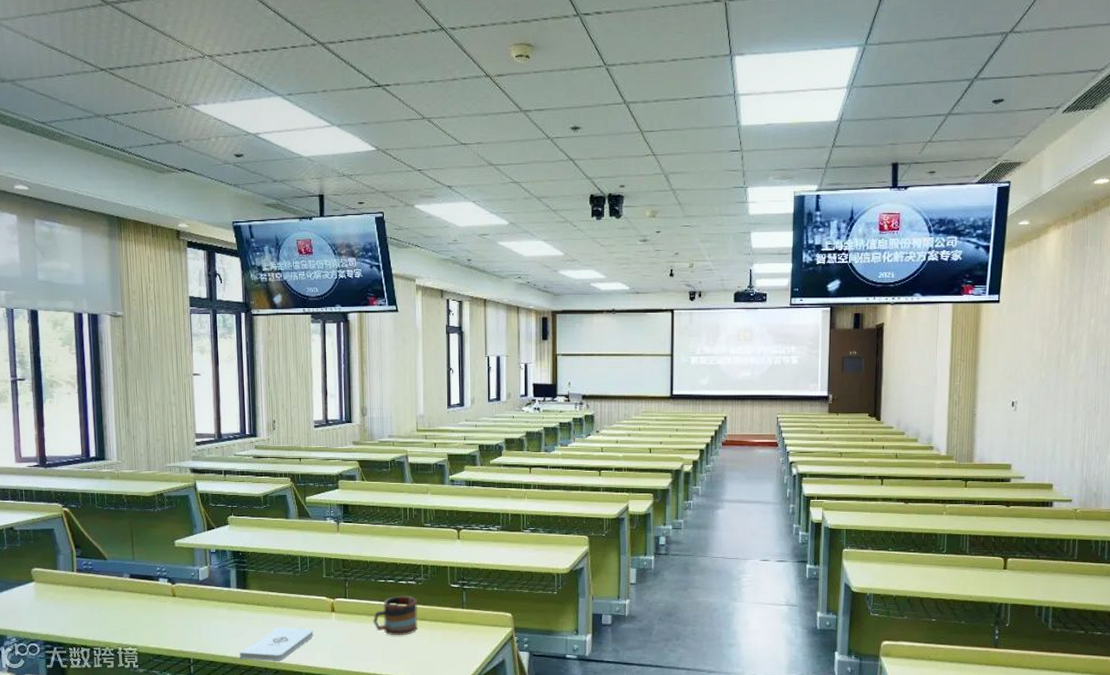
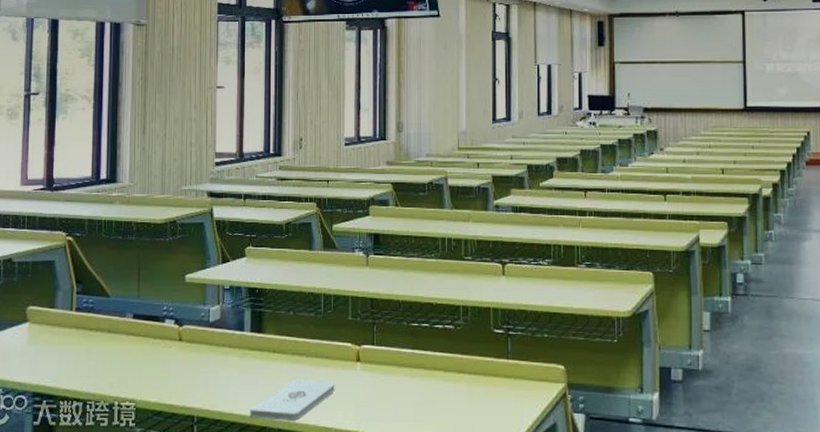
mug: present [373,595,418,636] -> none [404,342,455,392]

